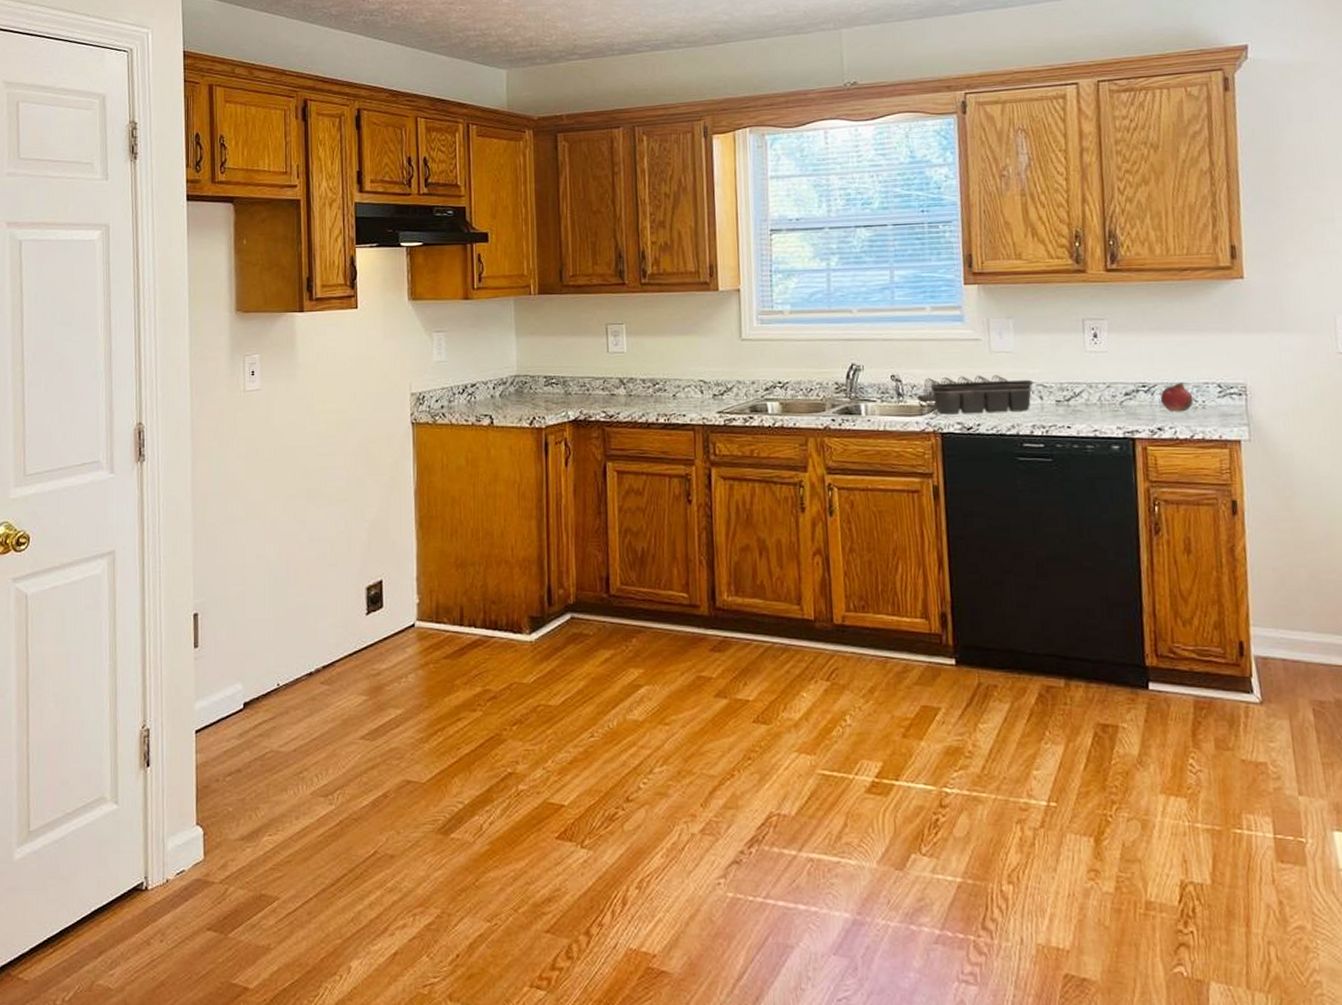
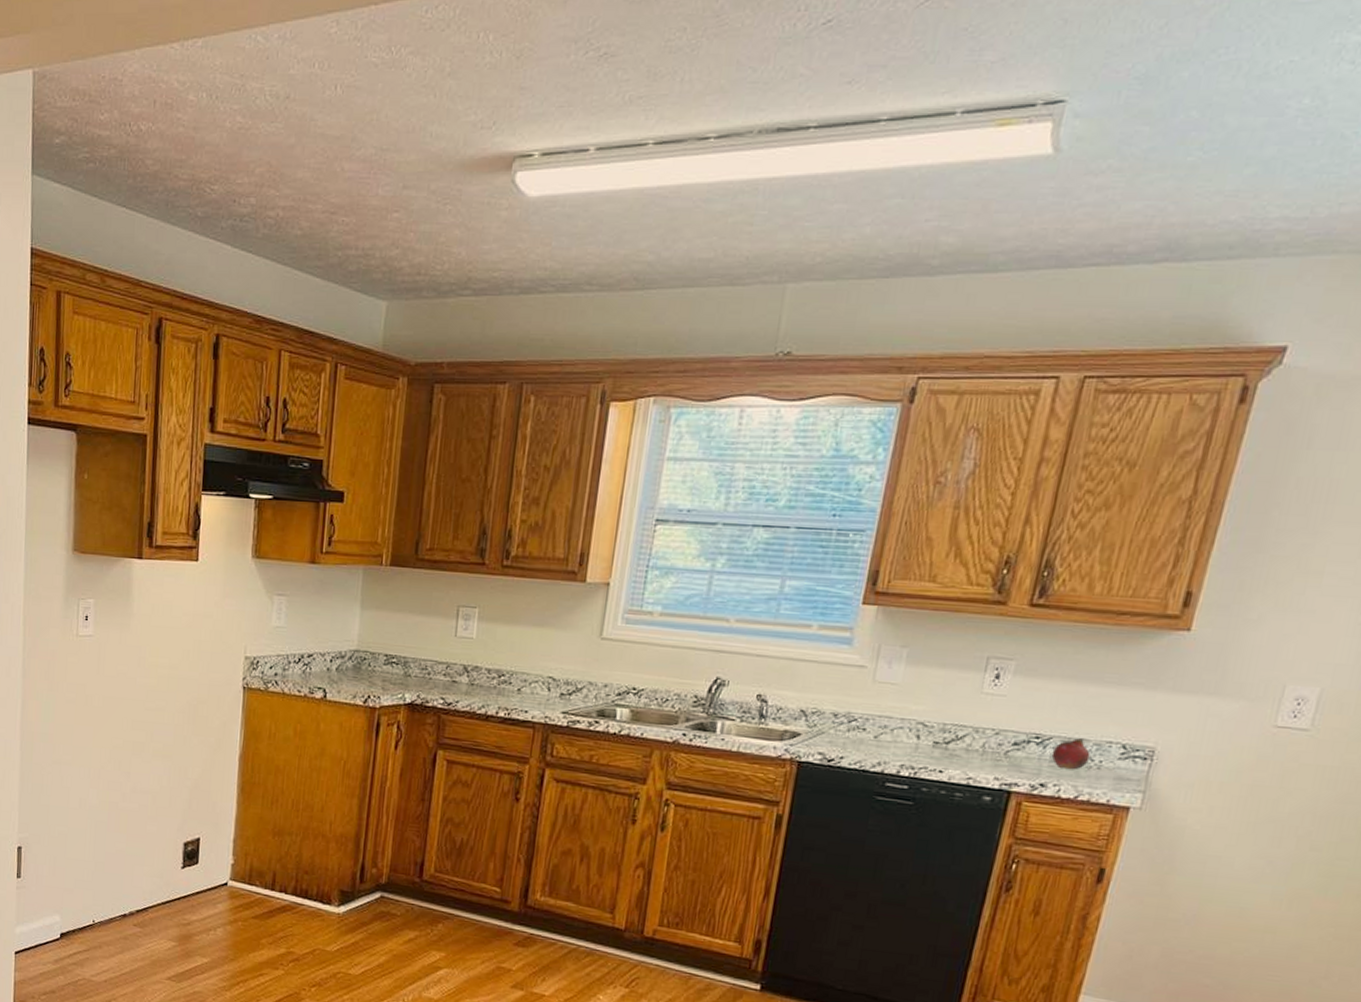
dish rack: present [915,375,1034,415] -> none [780,702,914,750]

